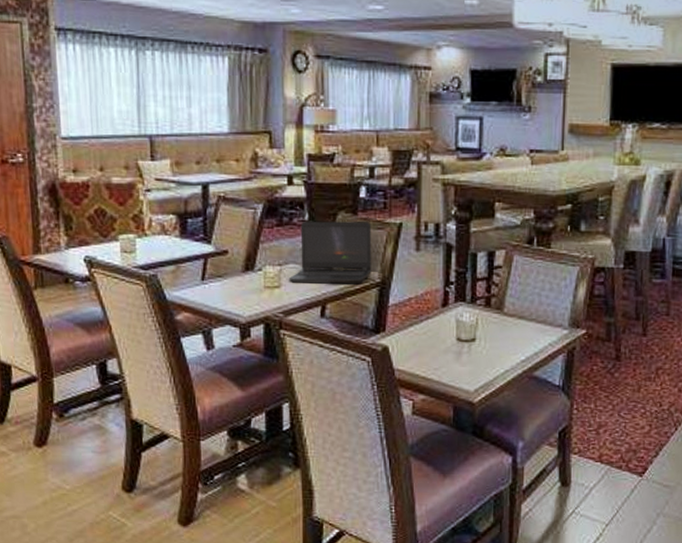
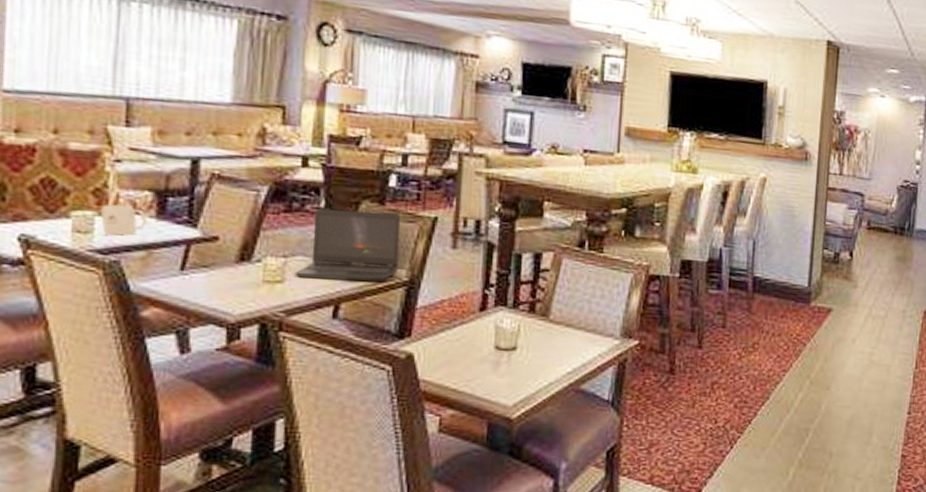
mug: none [140,227,174,255] -> present [101,204,148,237]

